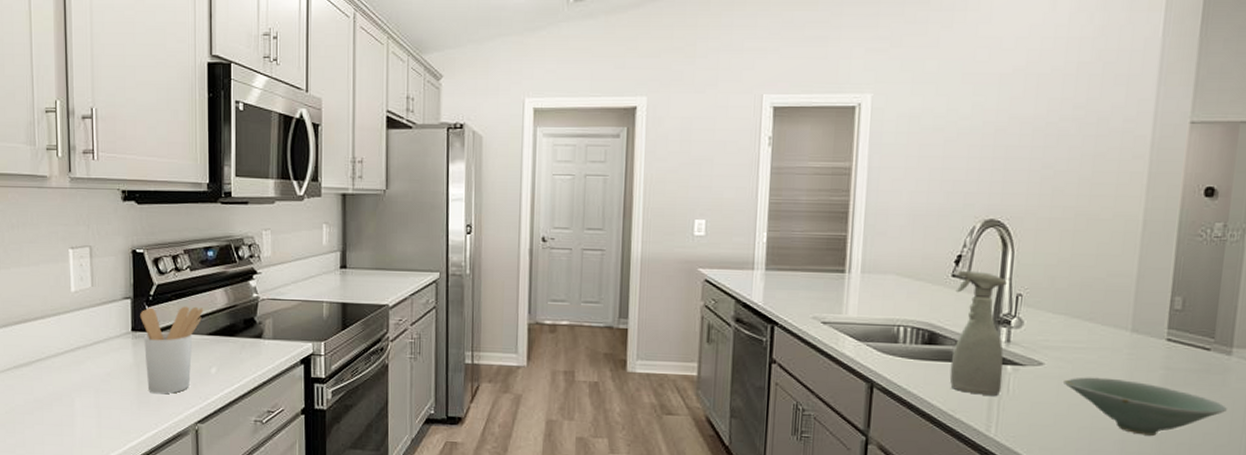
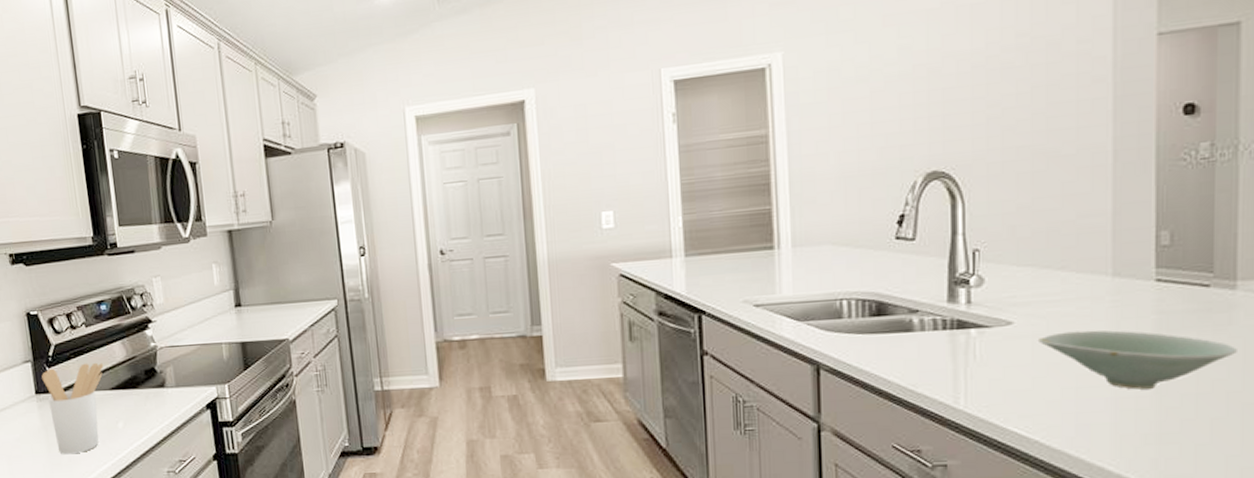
spray bottle: present [949,270,1007,396] -> none [901,229,967,365]

